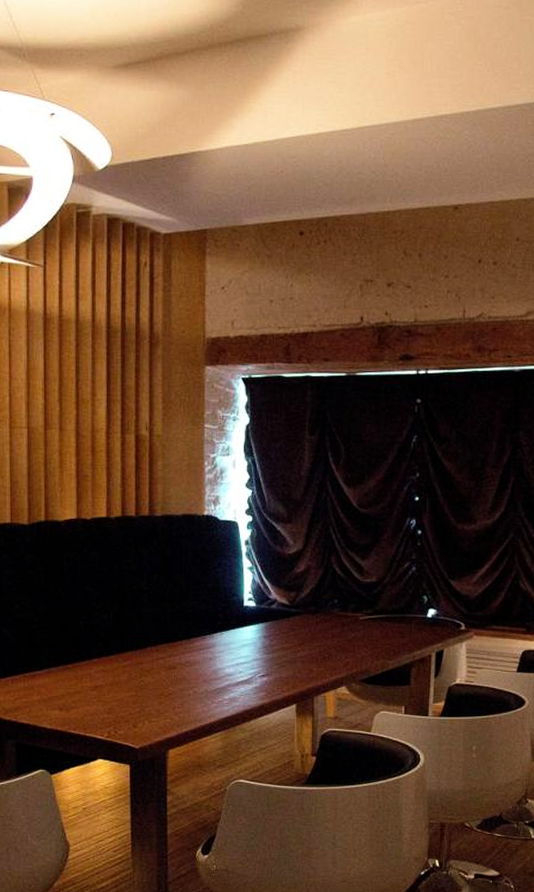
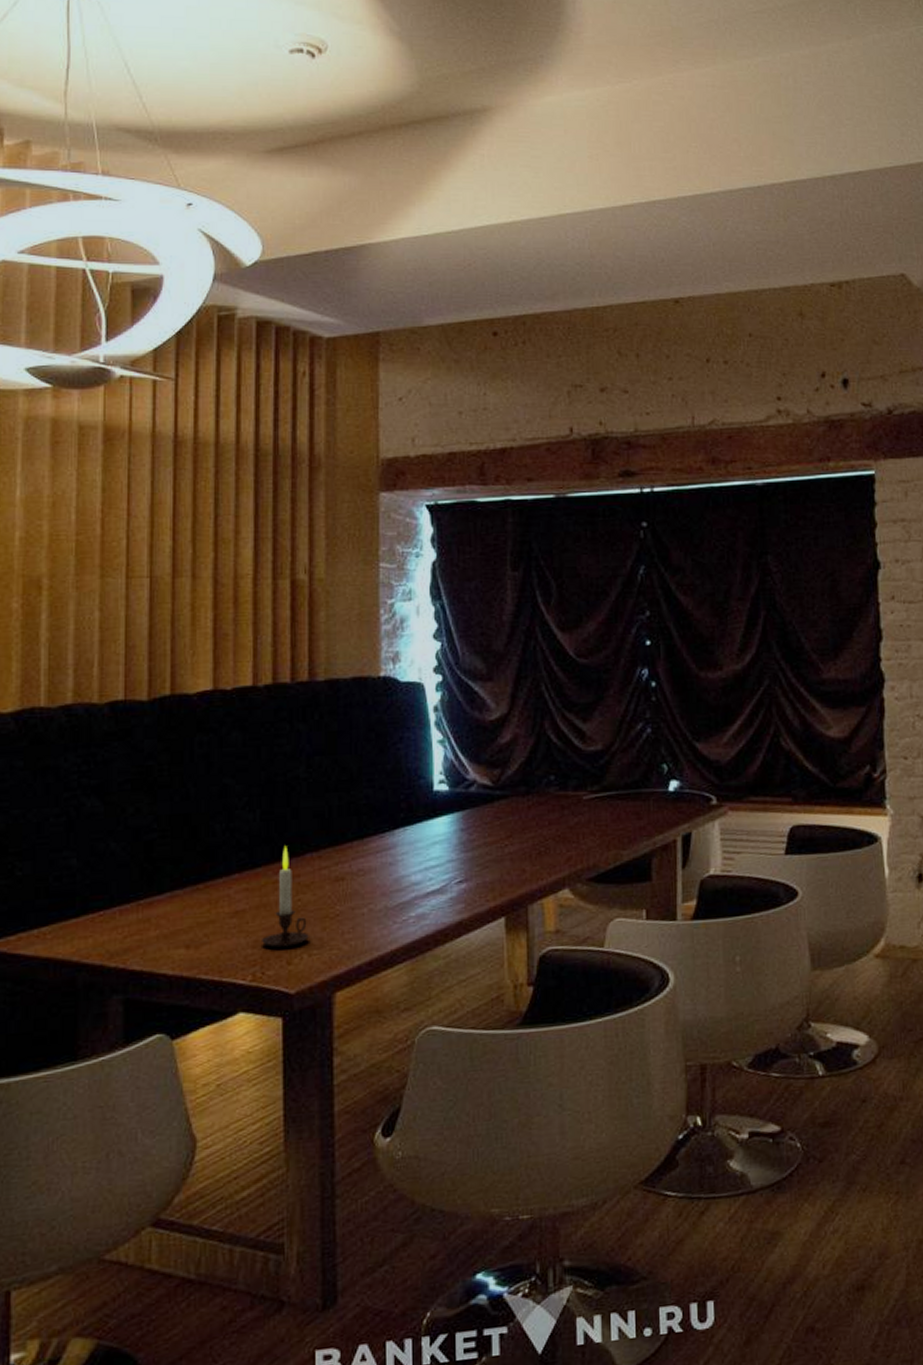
candle: none [115,640,149,714] -> present [262,845,309,948]

